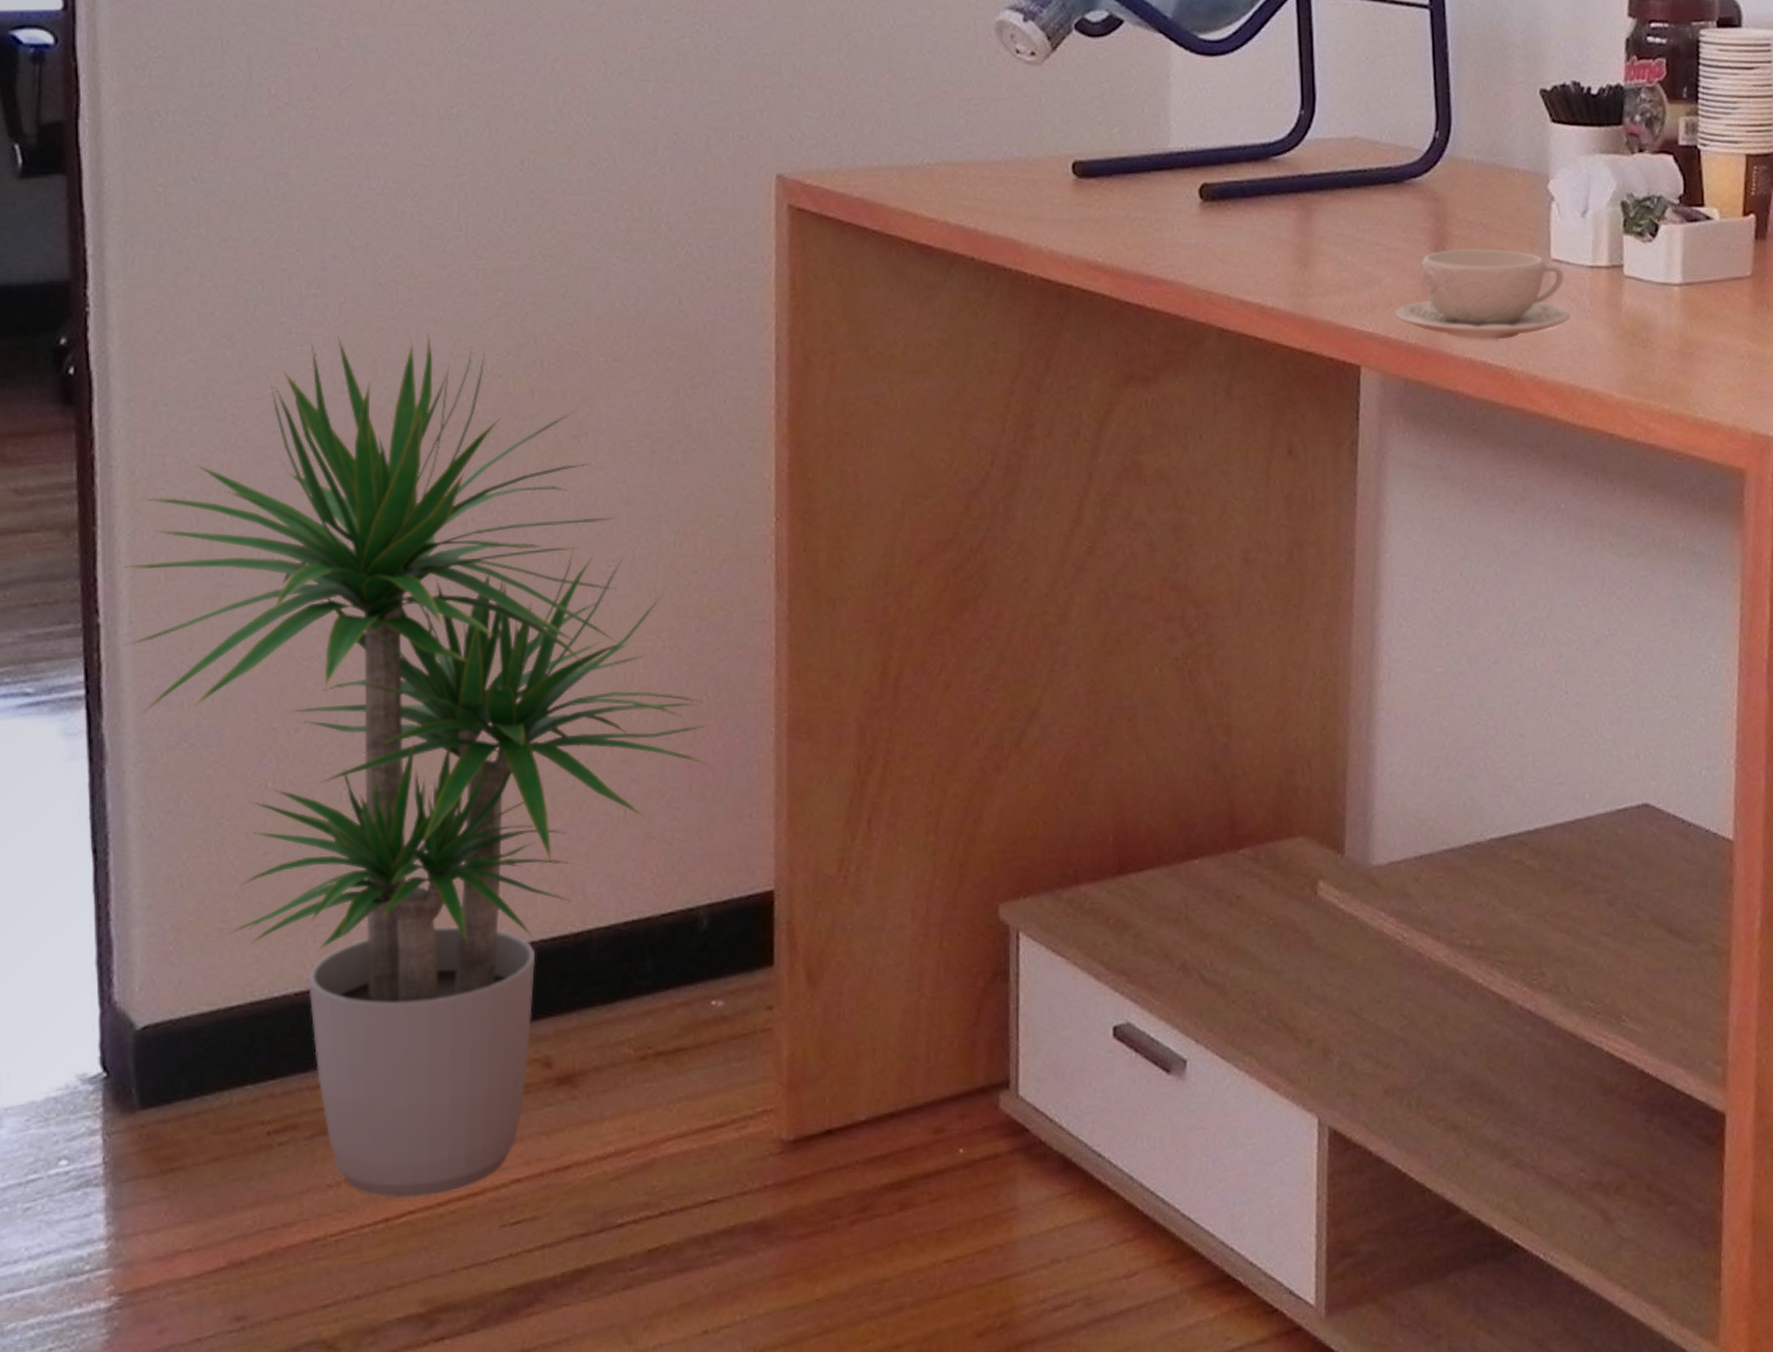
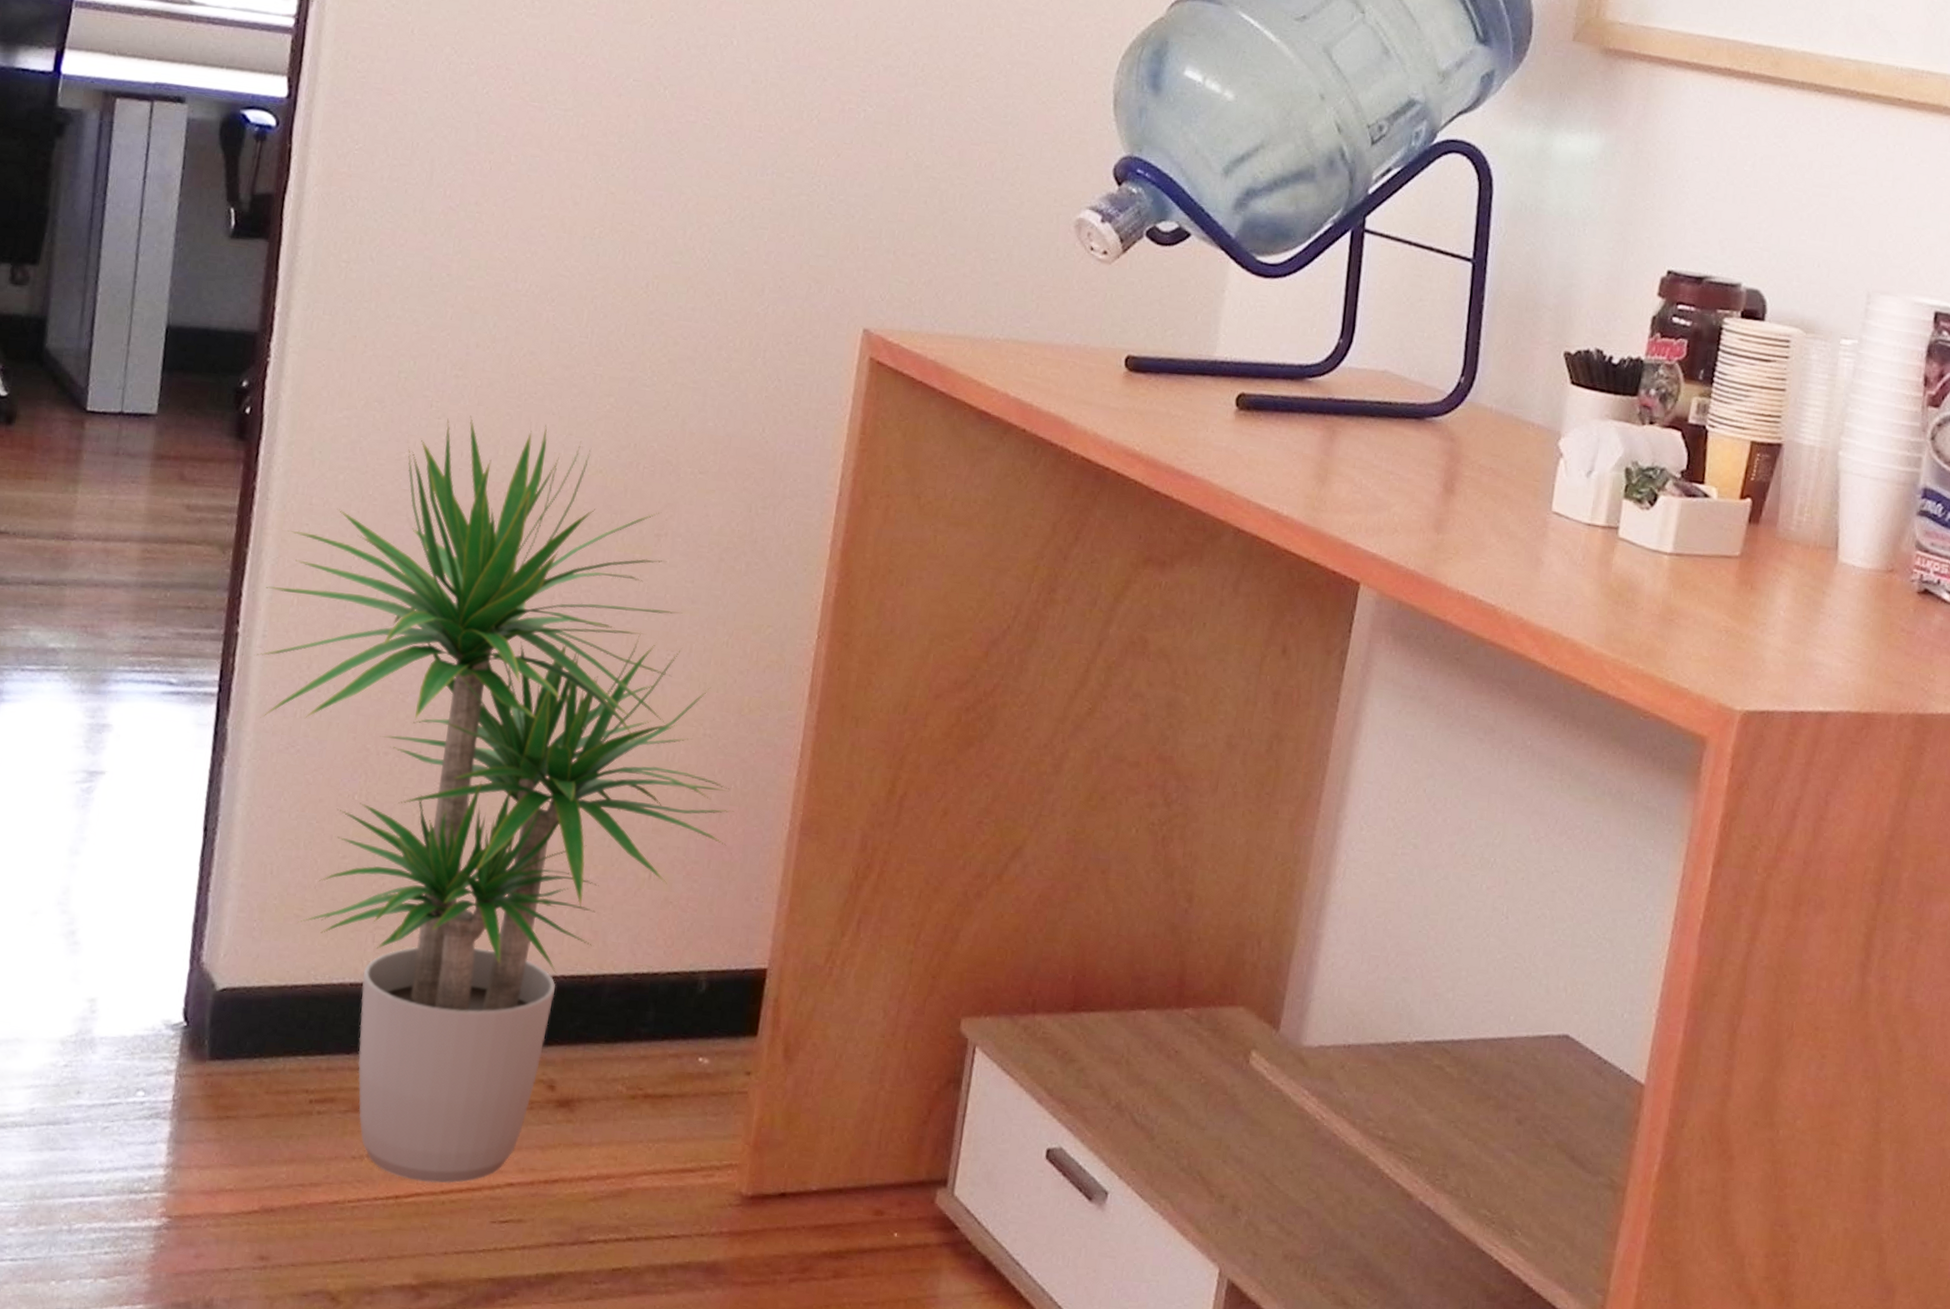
teacup: present [1395,249,1570,341] -> none [1398,487,1562,580]

